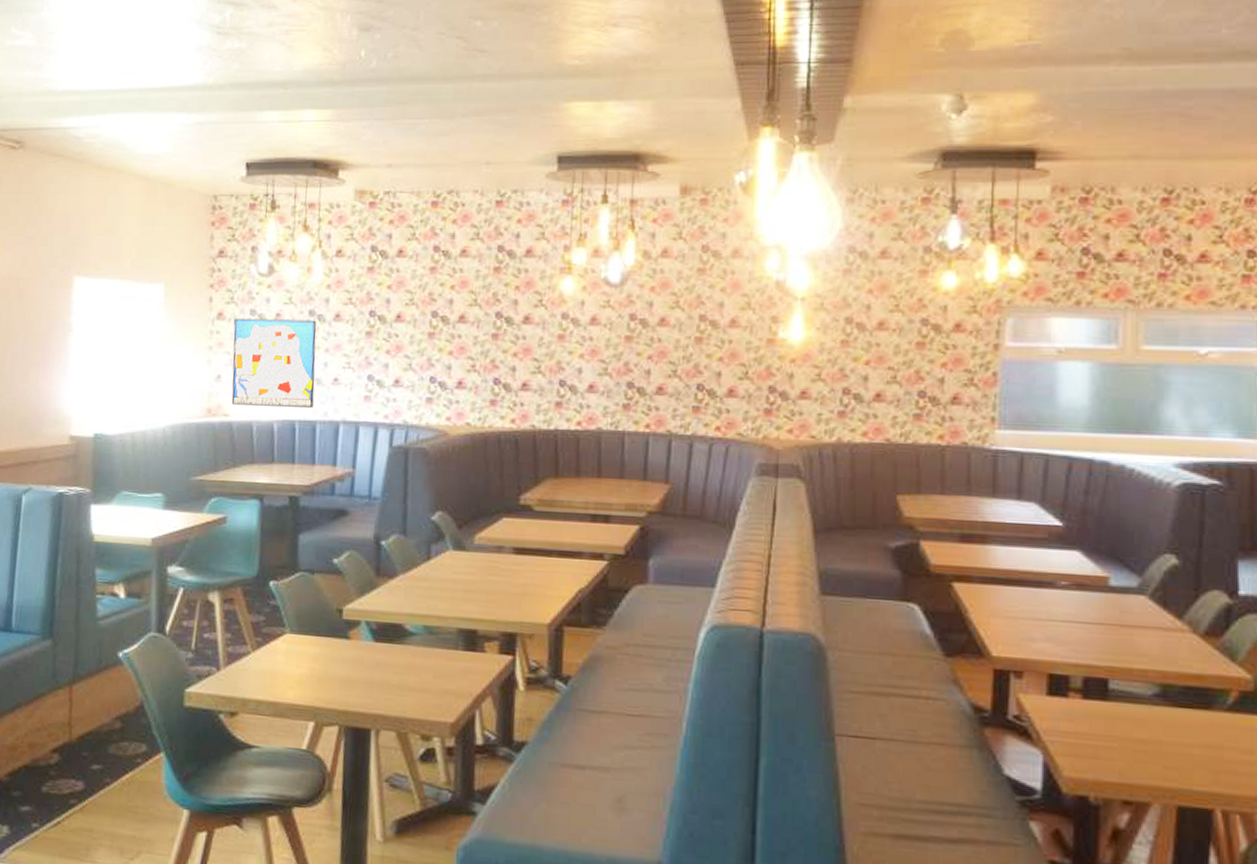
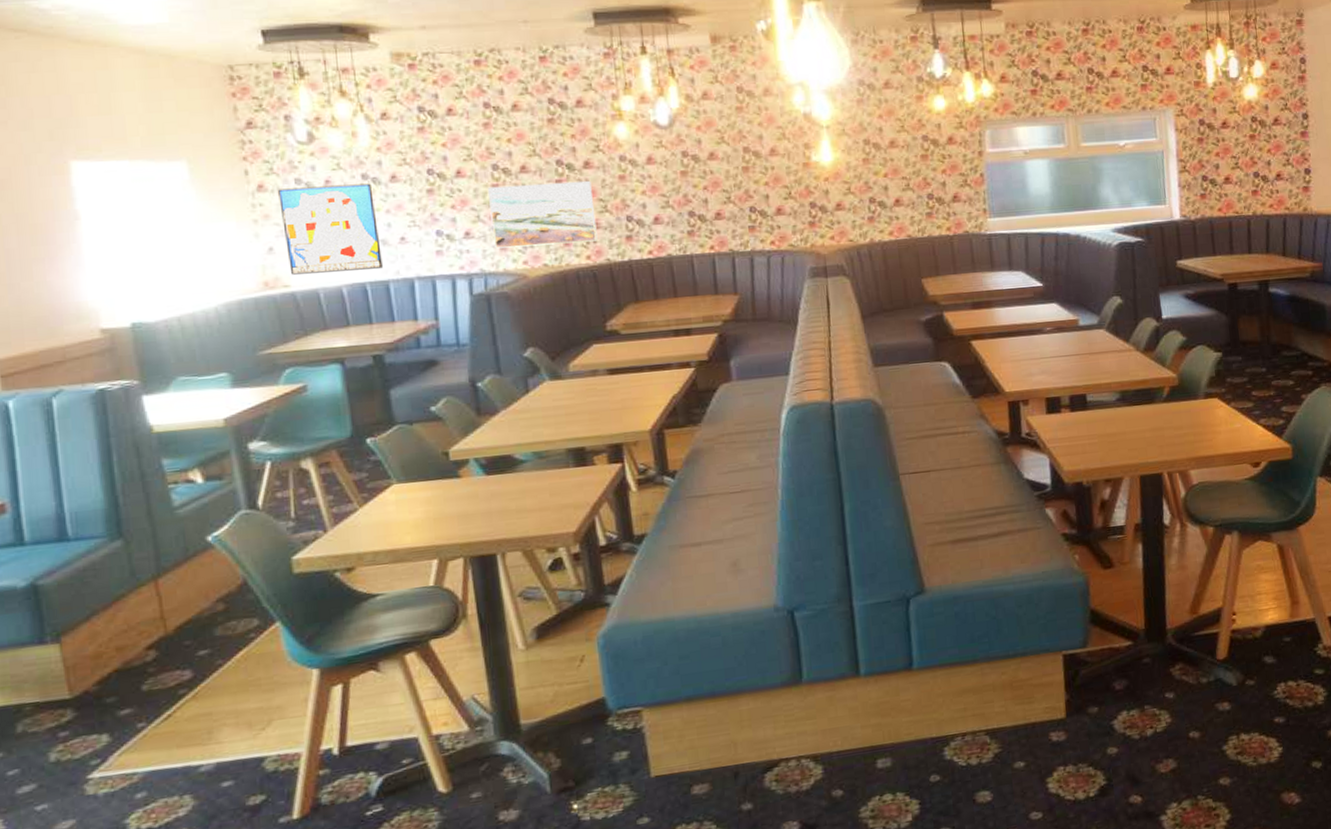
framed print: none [421,334,528,404] -> present [487,180,598,249]

